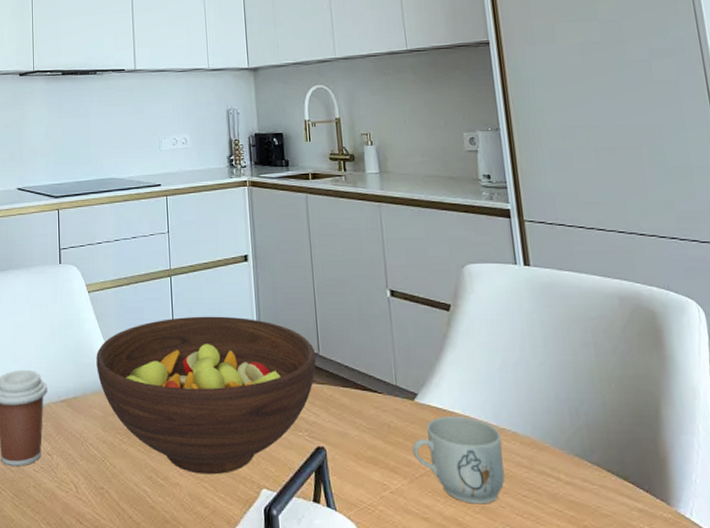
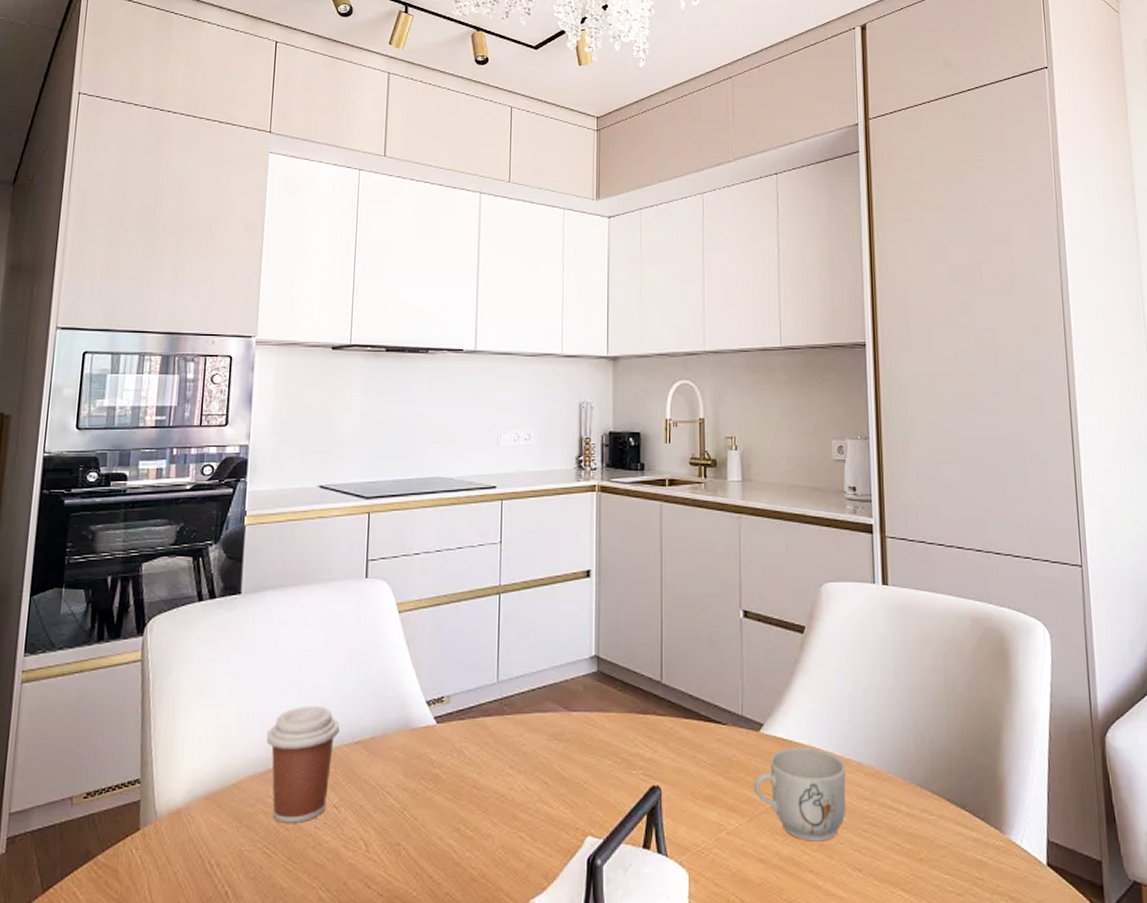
fruit bowl: present [96,316,317,475] -> none [402,640,658,823]

